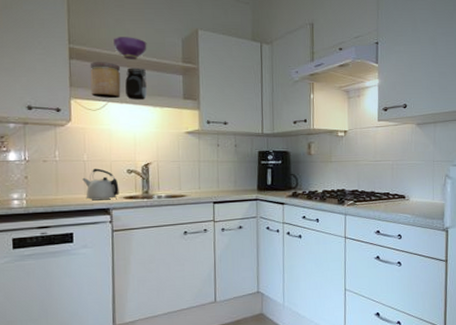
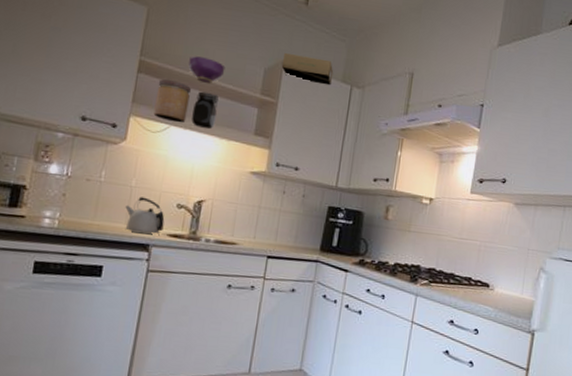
box: none [196,22,244,46] -> present [281,53,334,86]

